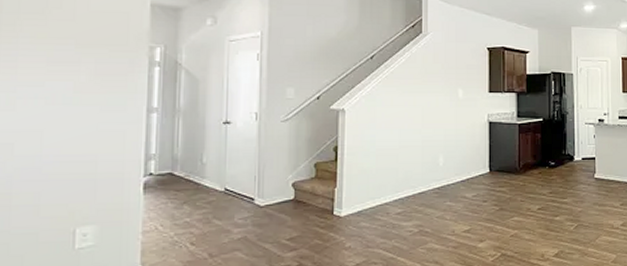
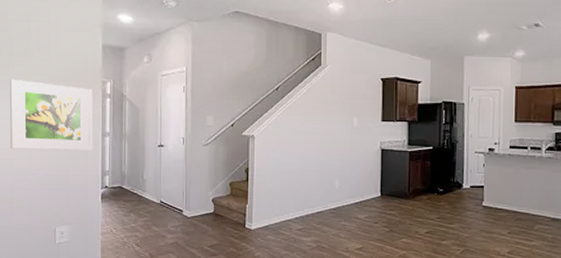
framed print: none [11,41,135,130] -> present [10,78,94,150]

